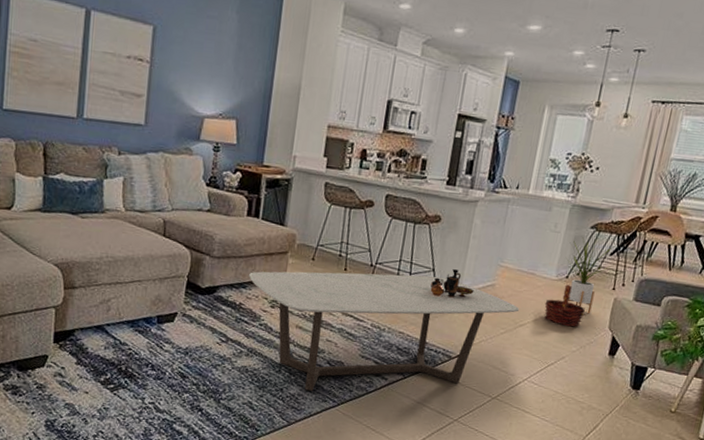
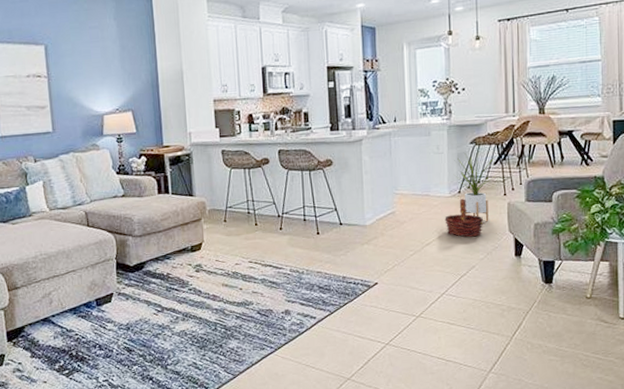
coffee table: present [249,271,520,391] -> none [170,214,423,342]
vase: present [430,269,474,298] -> none [336,205,377,233]

